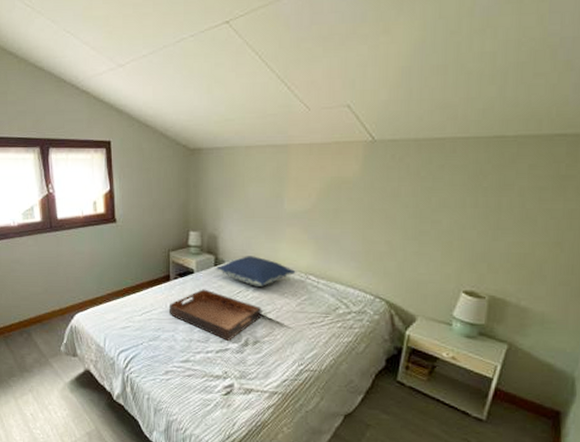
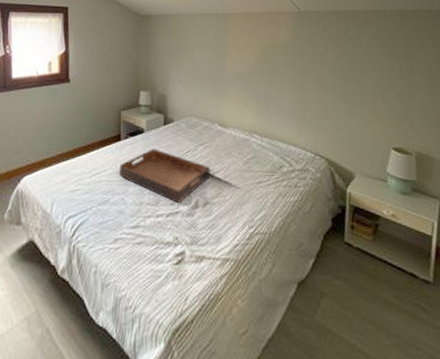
pillow: present [215,256,296,287] -> none [165,115,241,145]

